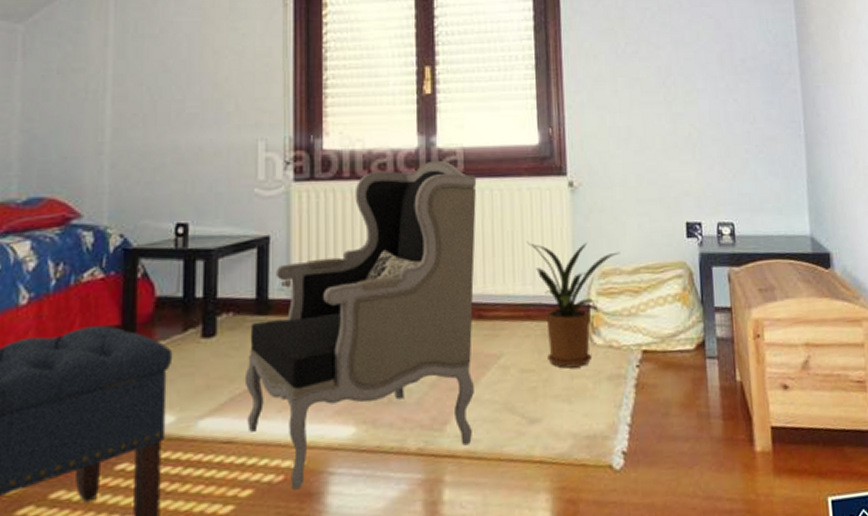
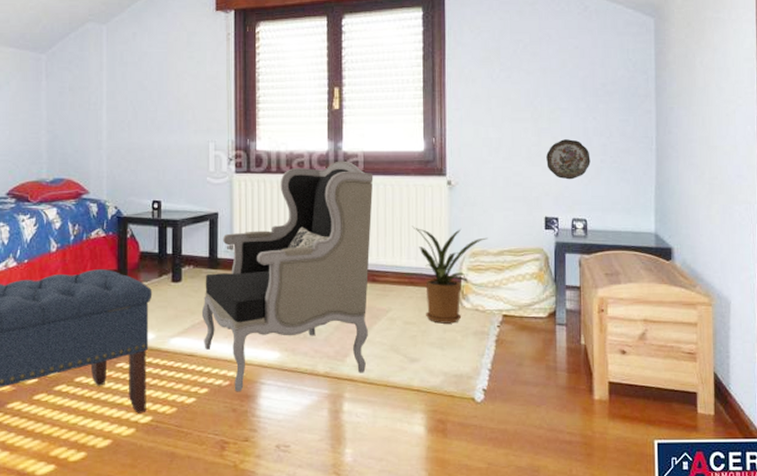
decorative plate: none [684,126,734,175] -> present [546,139,591,180]

